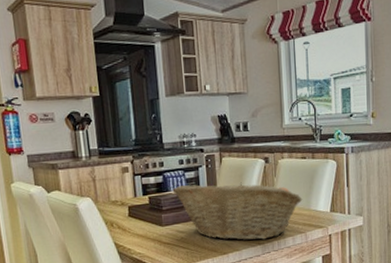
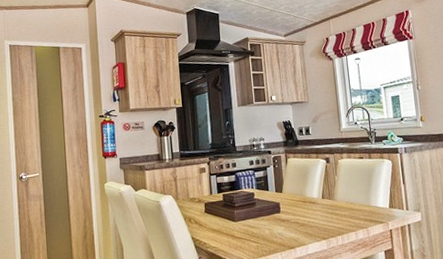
fruit basket: present [172,182,303,241] -> none [244,180,363,236]

